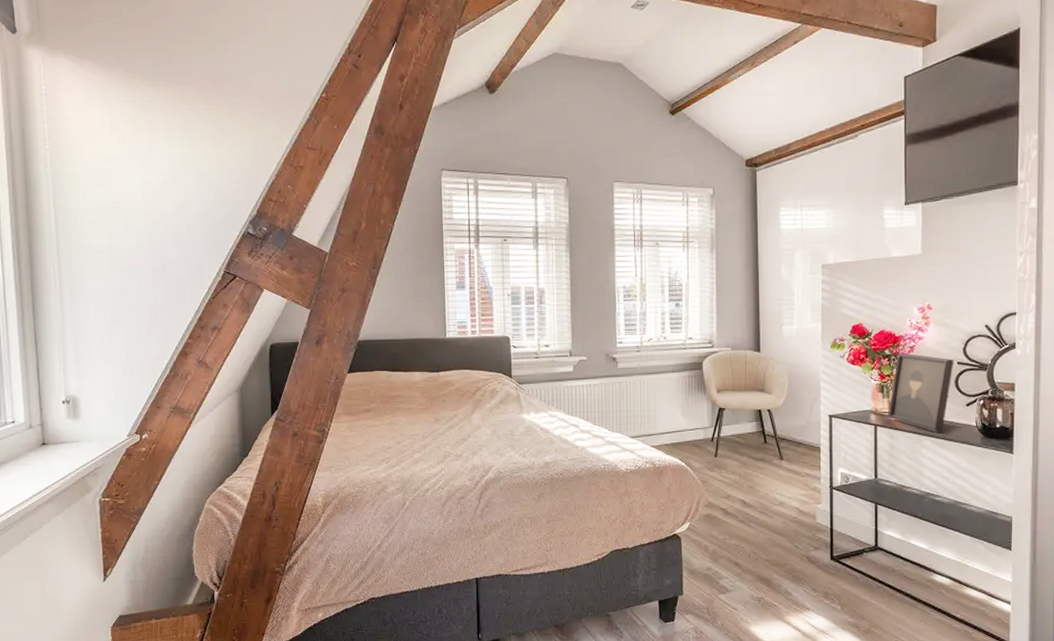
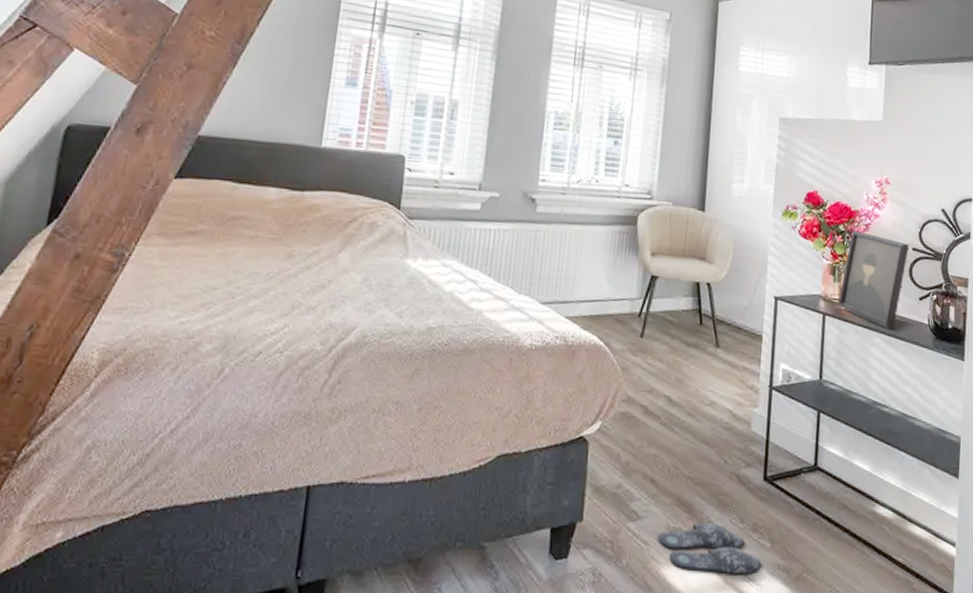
slippers: none [745,592,834,630] -> present [658,522,761,575]

